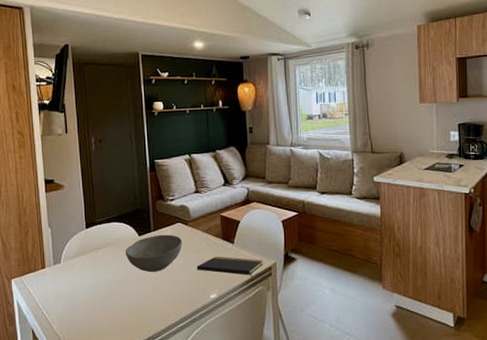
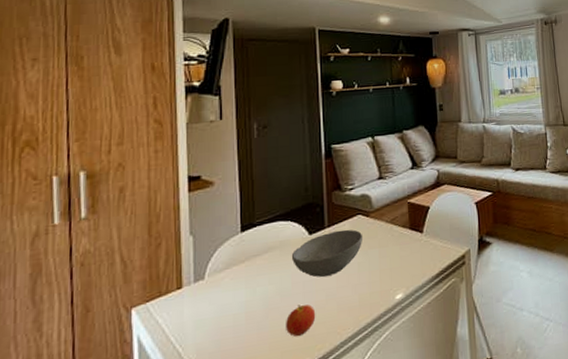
fruit: none [123,292,146,318] -> present [286,304,316,337]
notepad: present [196,256,263,283] -> none [379,248,456,275]

